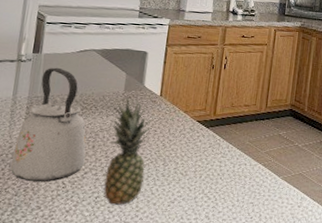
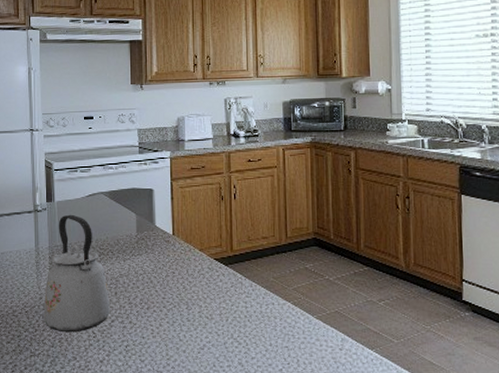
fruit: present [103,97,152,205] -> none [126,239,170,353]

